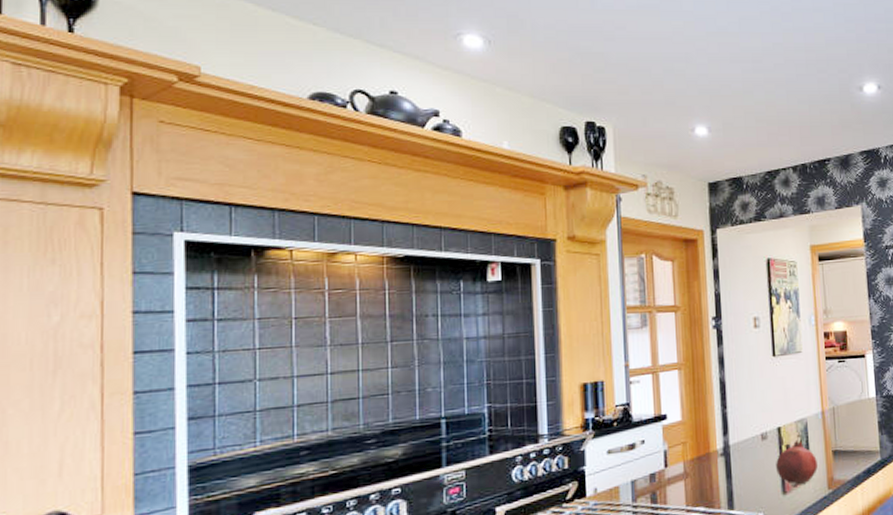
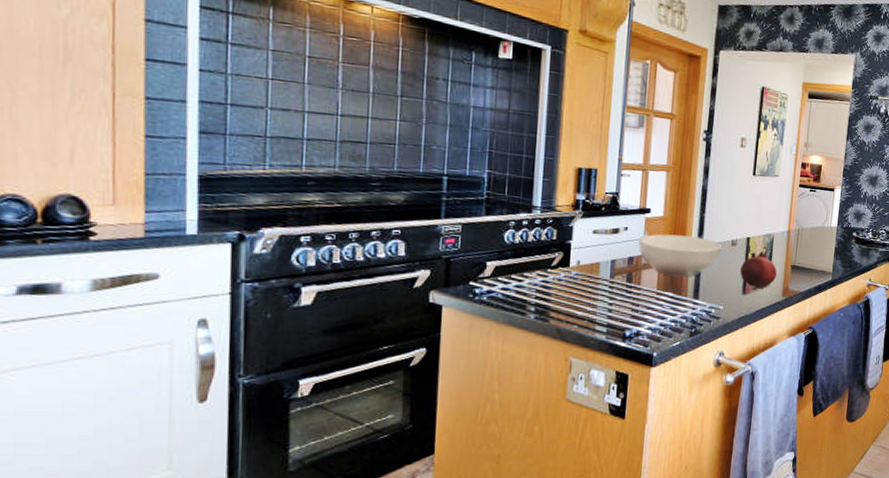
bowl: none [657,437,752,488] -> present [638,234,722,277]

